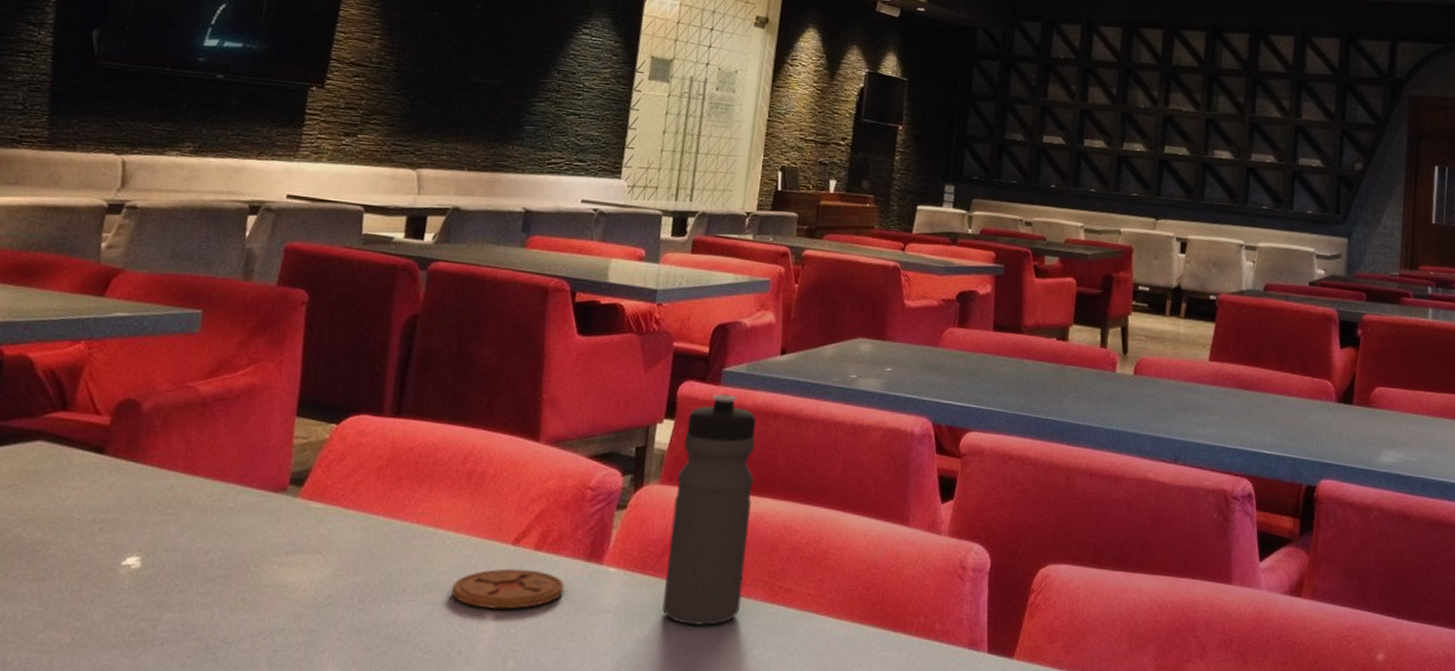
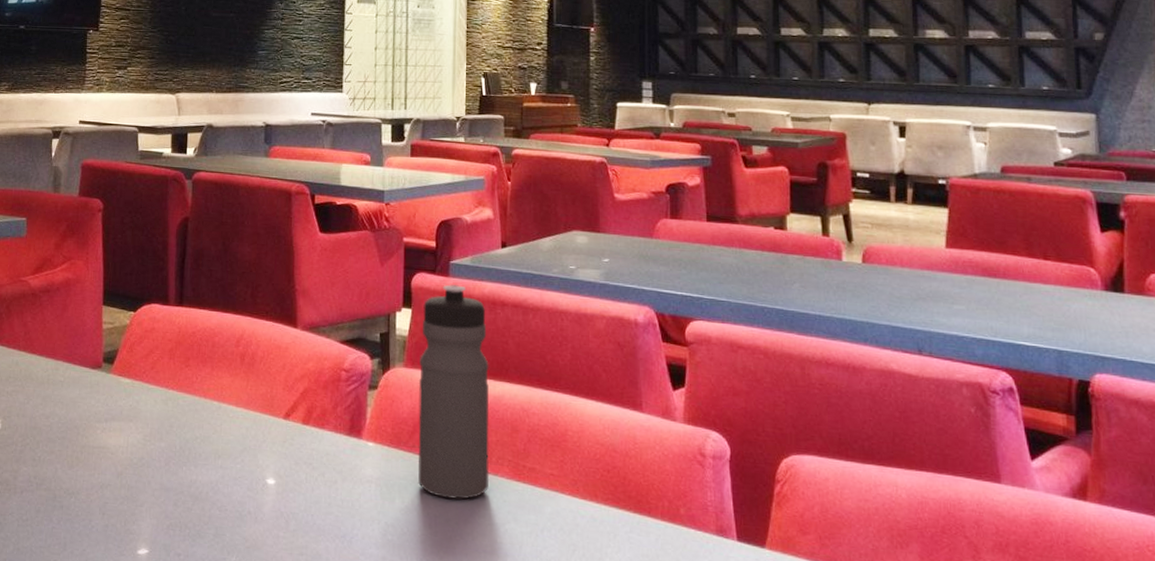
coaster: present [451,568,565,610] -> none [238,440,331,476]

